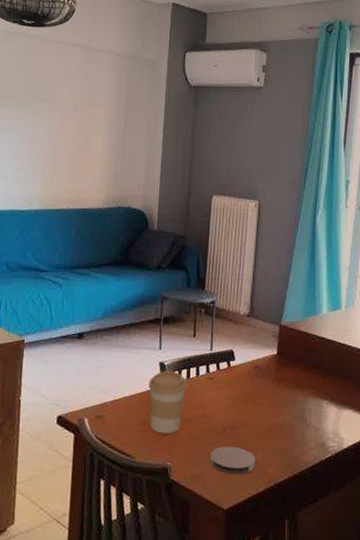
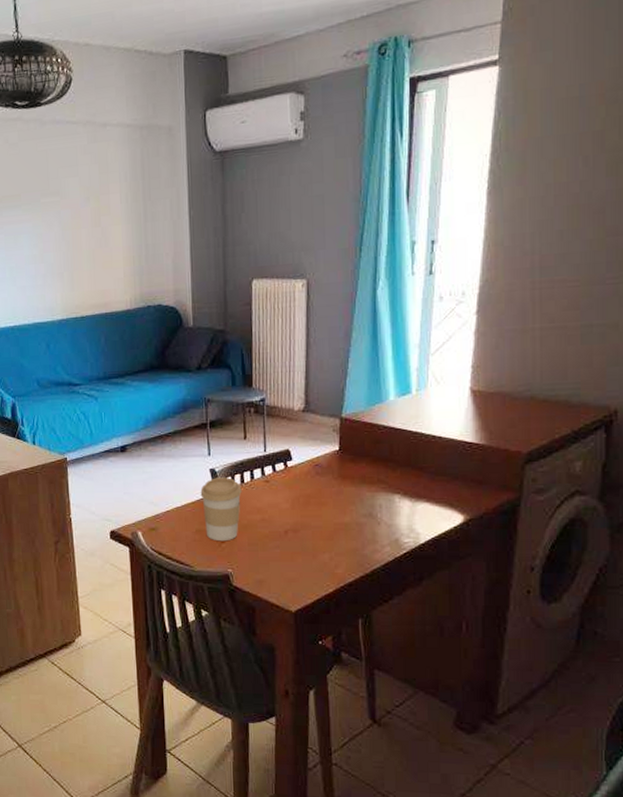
coaster: present [209,446,255,475] -> none [272,549,322,578]

